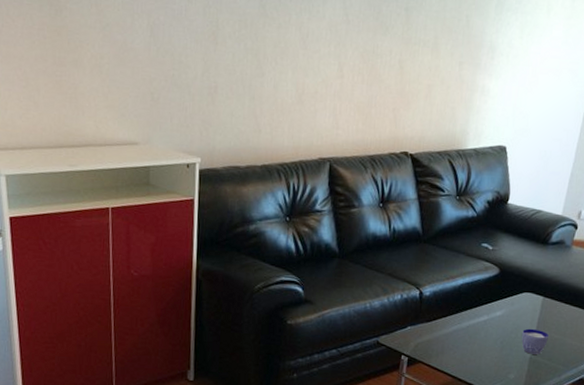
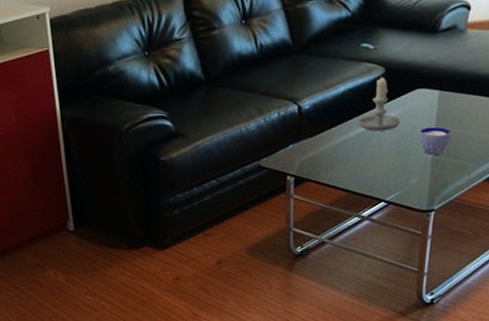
candle: none [471,275,507,326] -> present [358,76,400,132]

